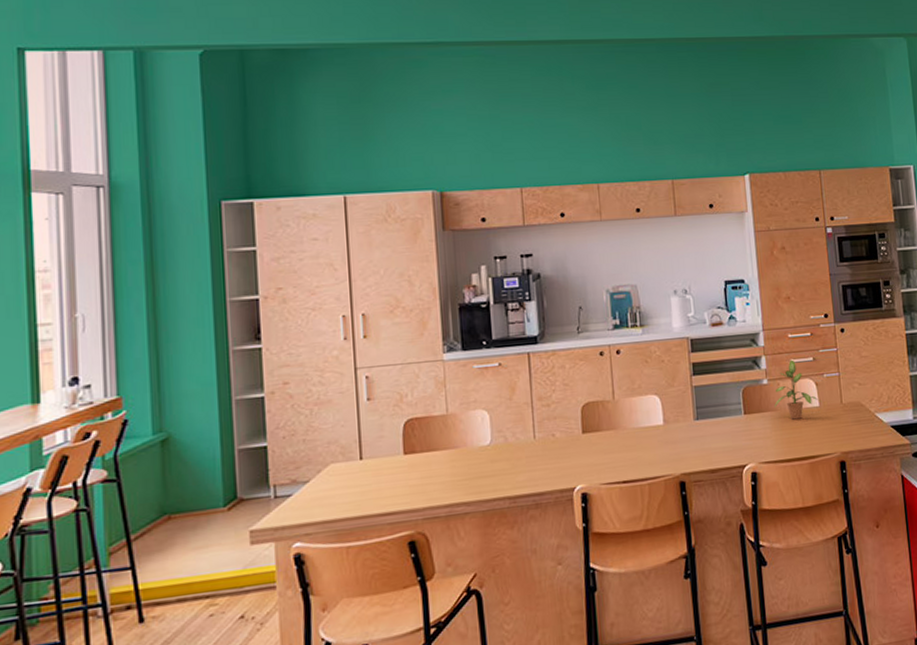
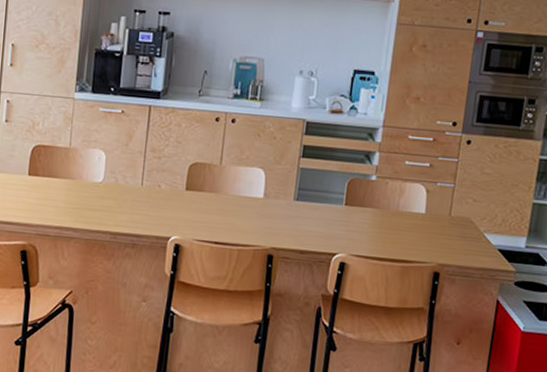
potted plant: present [774,359,822,420] -> none [378,161,429,222]

